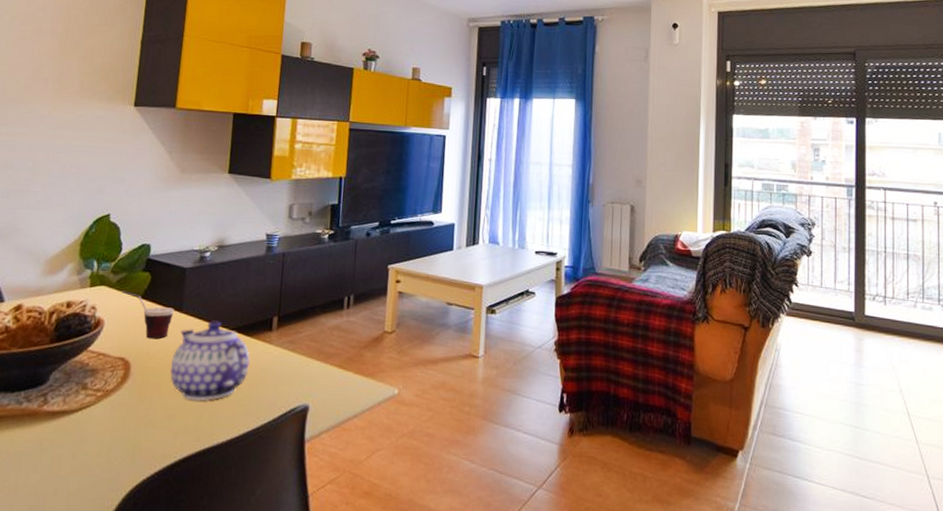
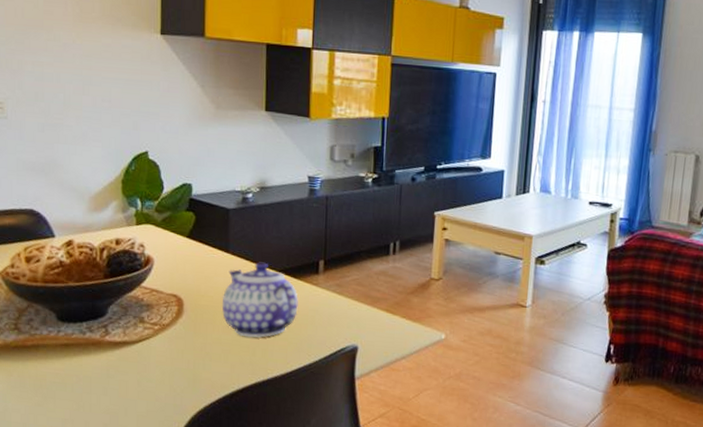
cup: present [121,291,174,339] -> none [167,230,221,278]

